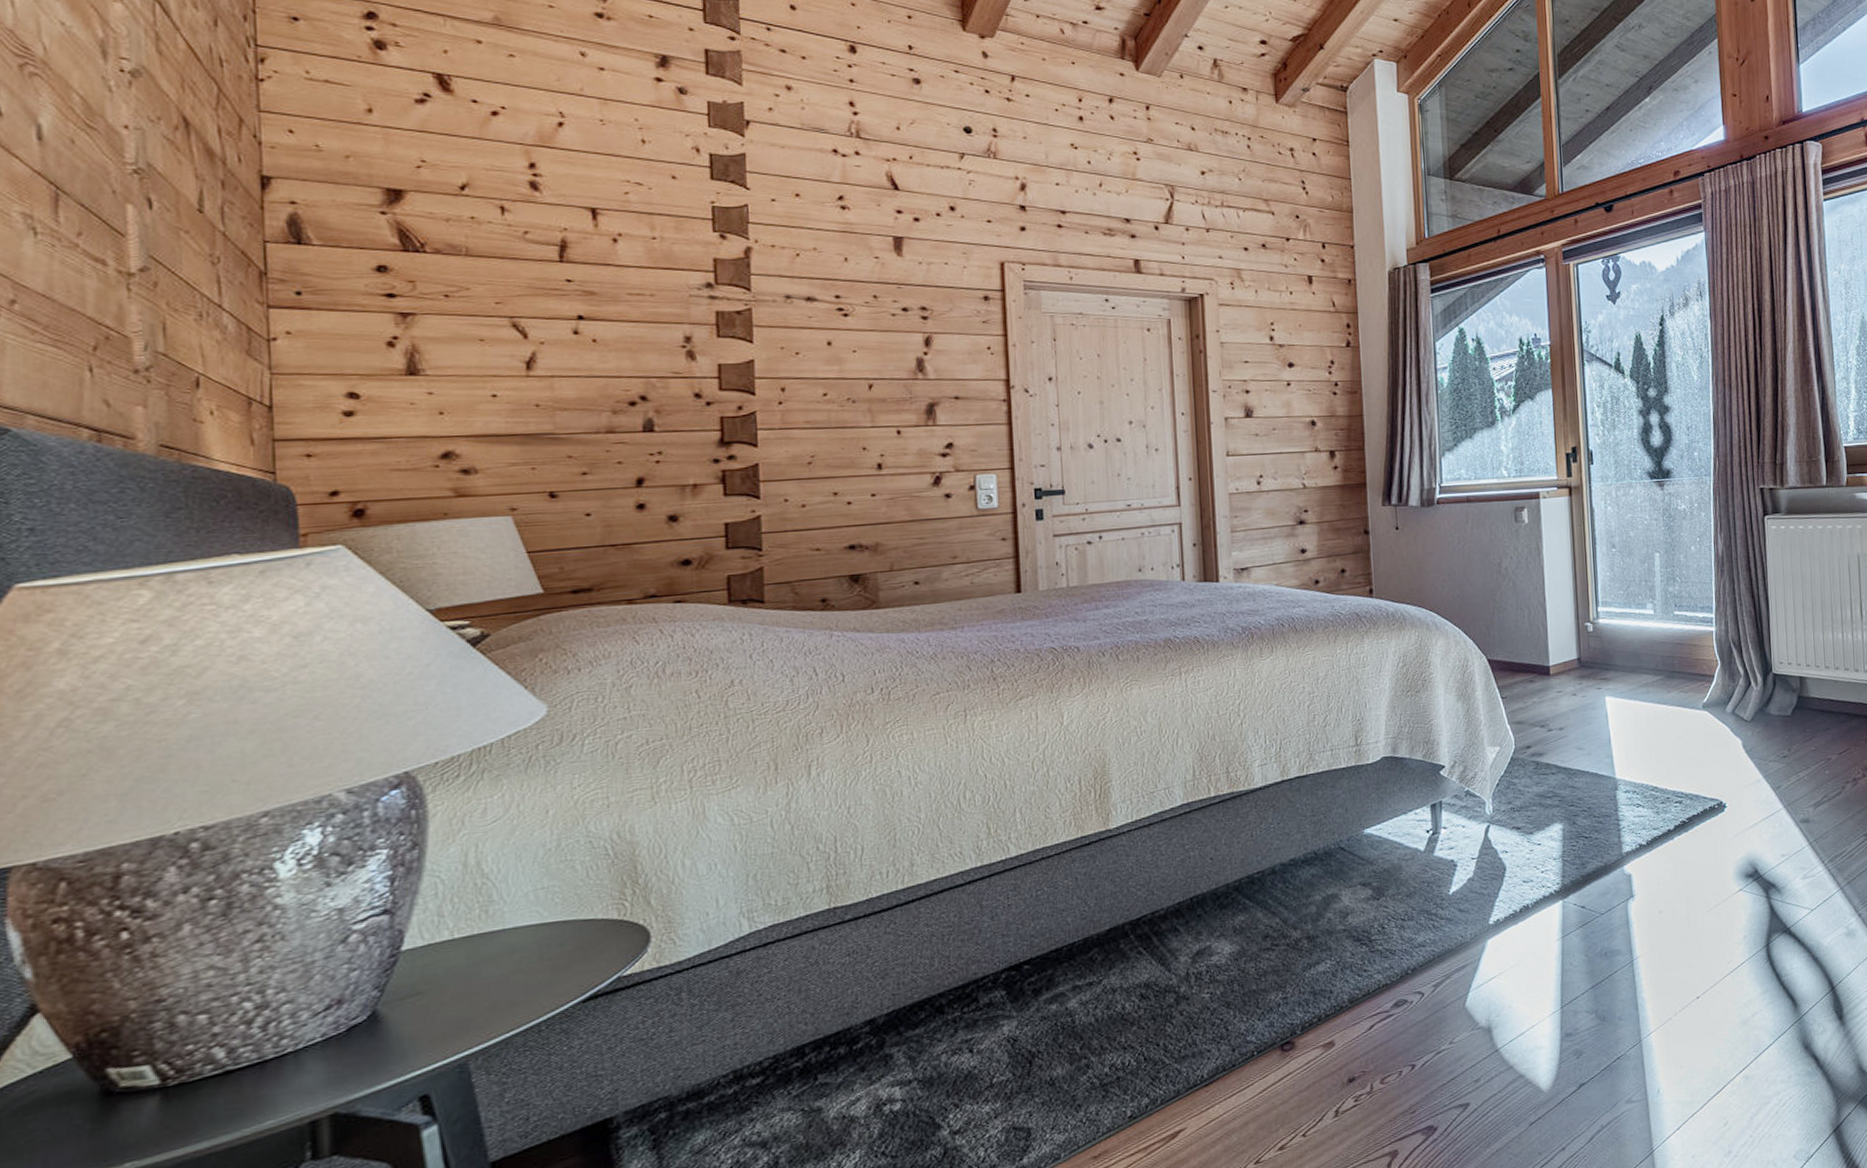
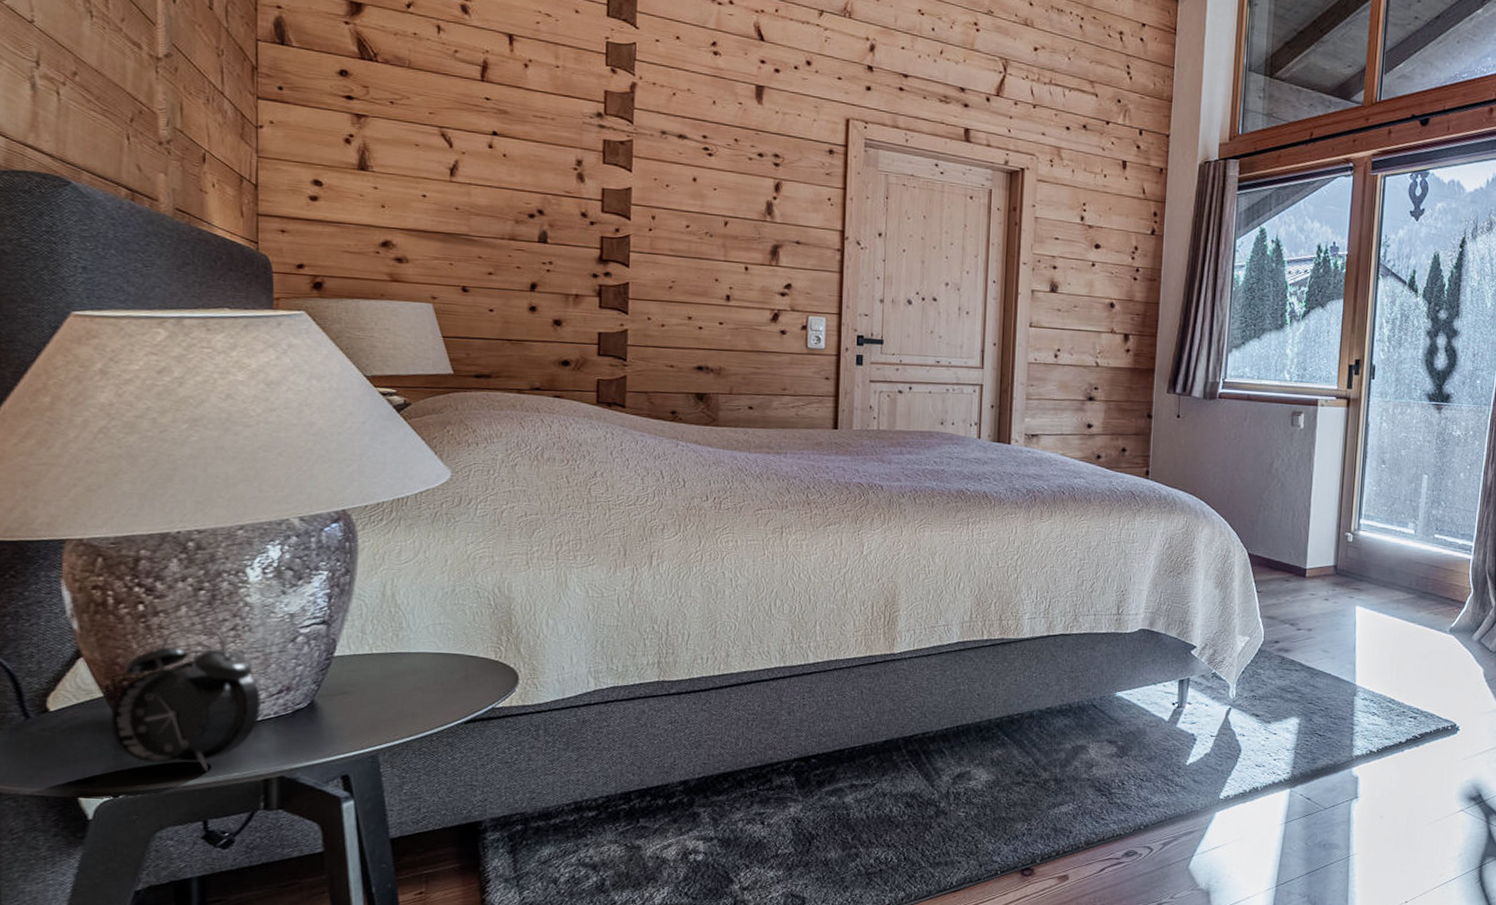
alarm clock: none [83,946,303,1142] -> present [110,627,262,772]

